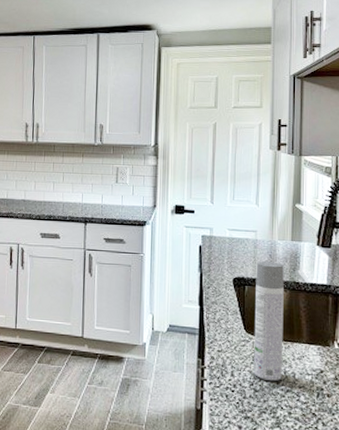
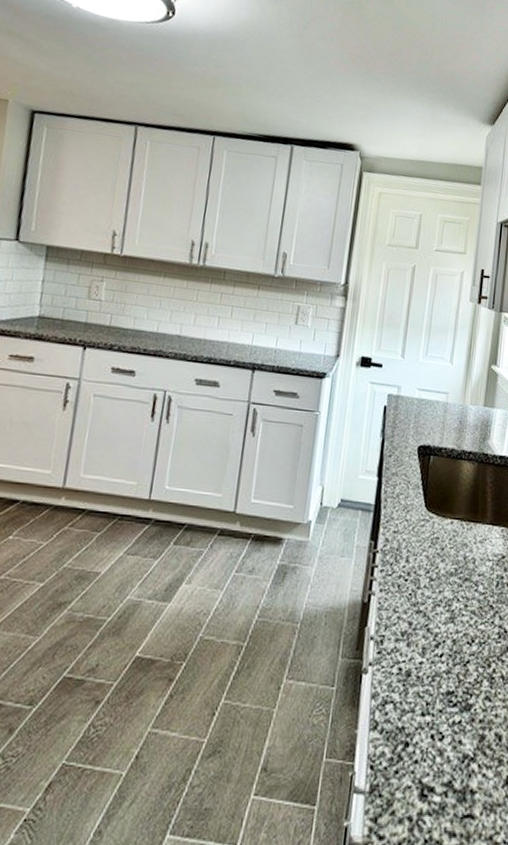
spray bottle: present [253,261,284,382] -> none [431,428,474,569]

